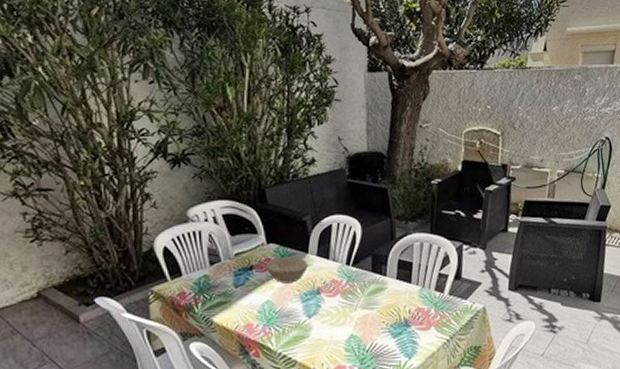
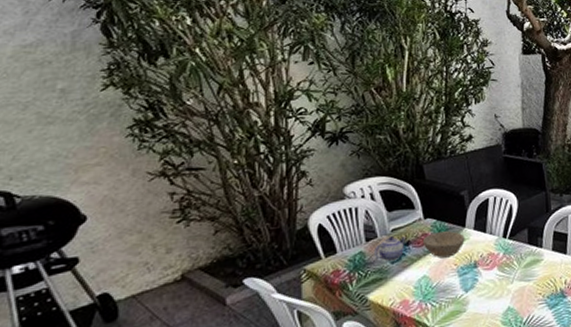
teapot: none [219,261,250,286] -> present [375,236,407,262]

